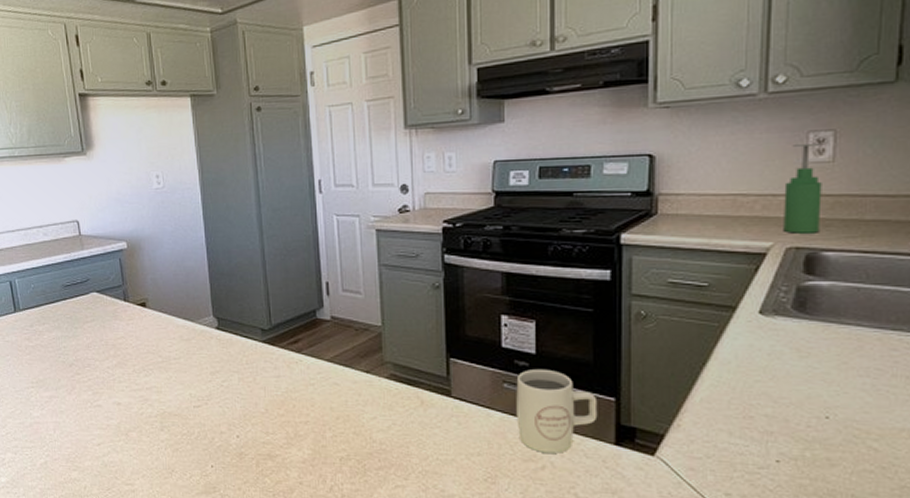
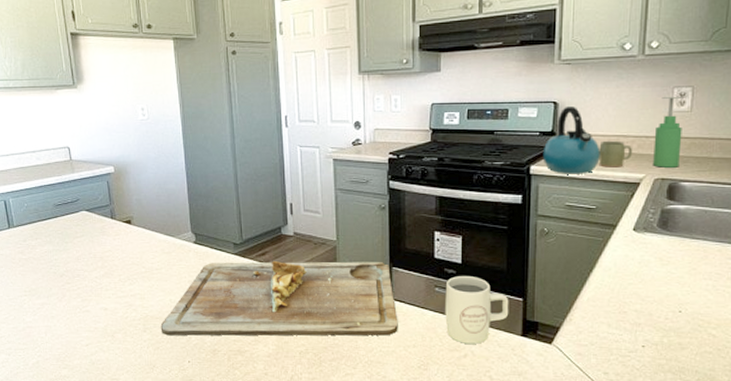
cutting board: none [179,349,458,441] -> present [160,260,398,336]
kettle: none [636,160,712,244] -> present [542,107,600,174]
mug: none [710,200,754,235] -> present [598,140,632,168]

